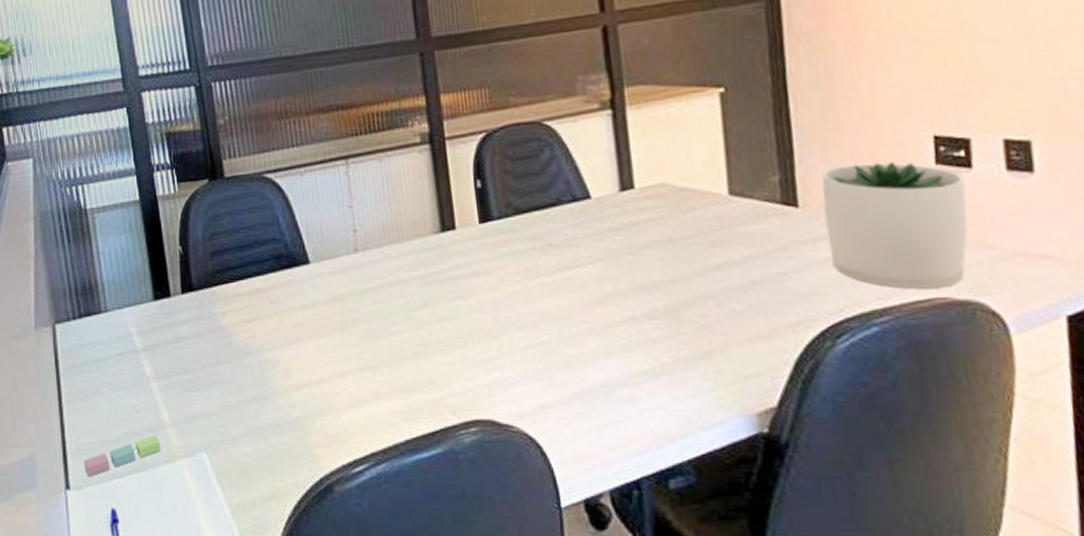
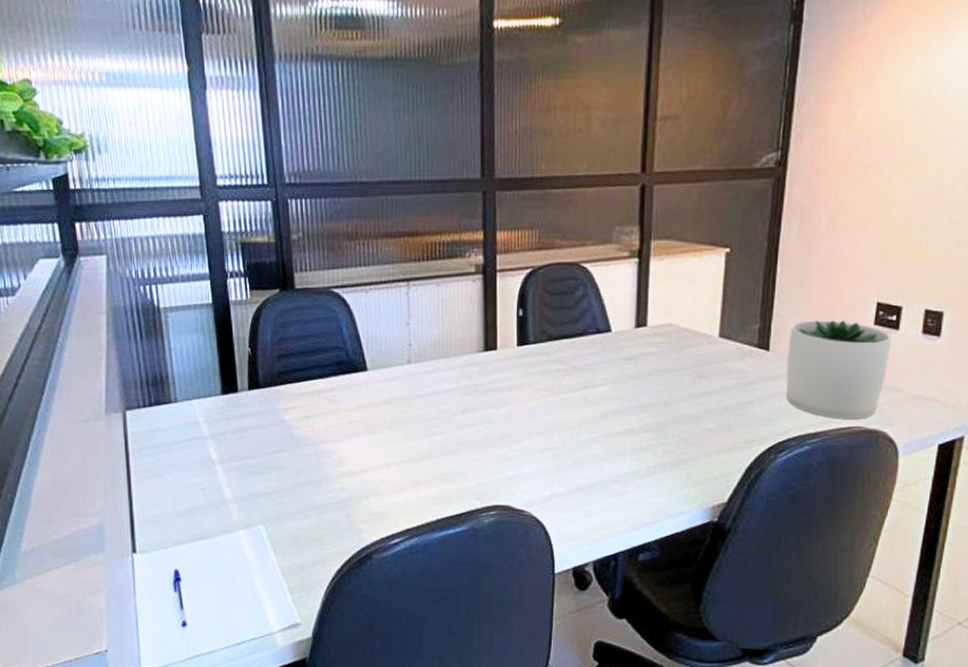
sticky notes: present [84,434,160,477] -> none [150,509,222,543]

